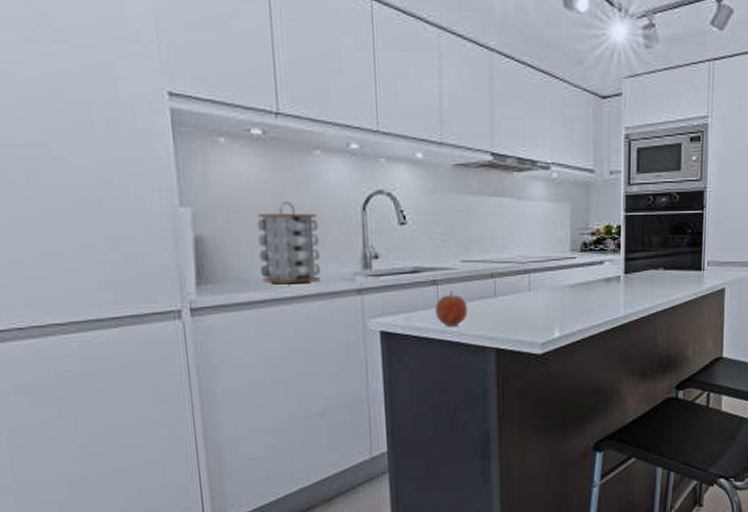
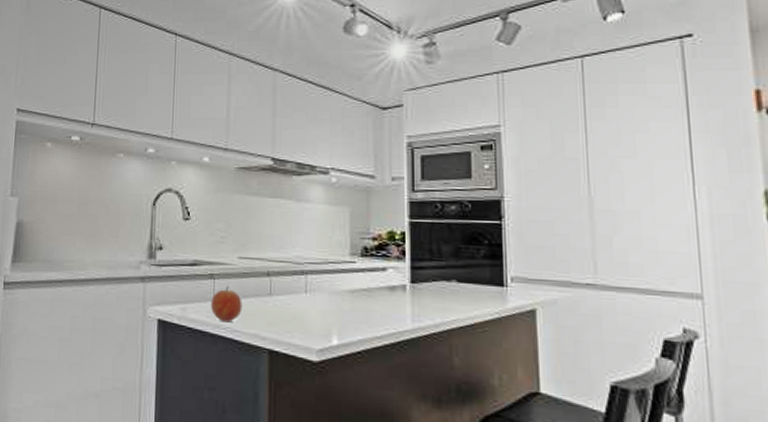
spice rack: present [257,201,321,285] -> none [62,195,115,268]

